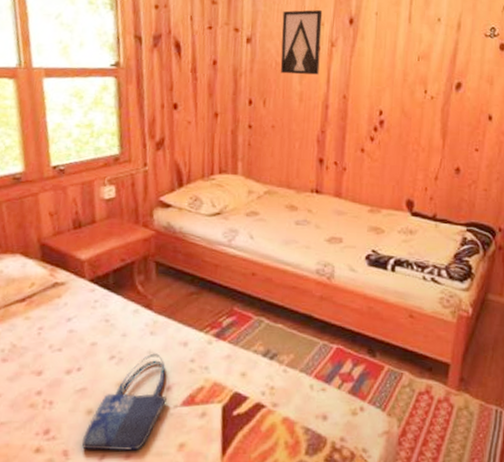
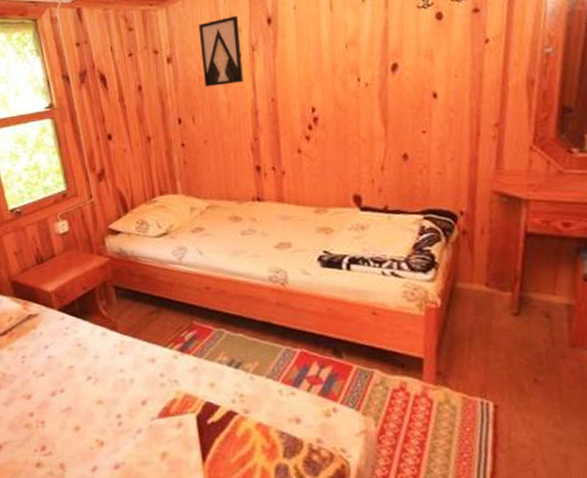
shopping bag: present [81,353,167,452] -> none [74,371,144,463]

